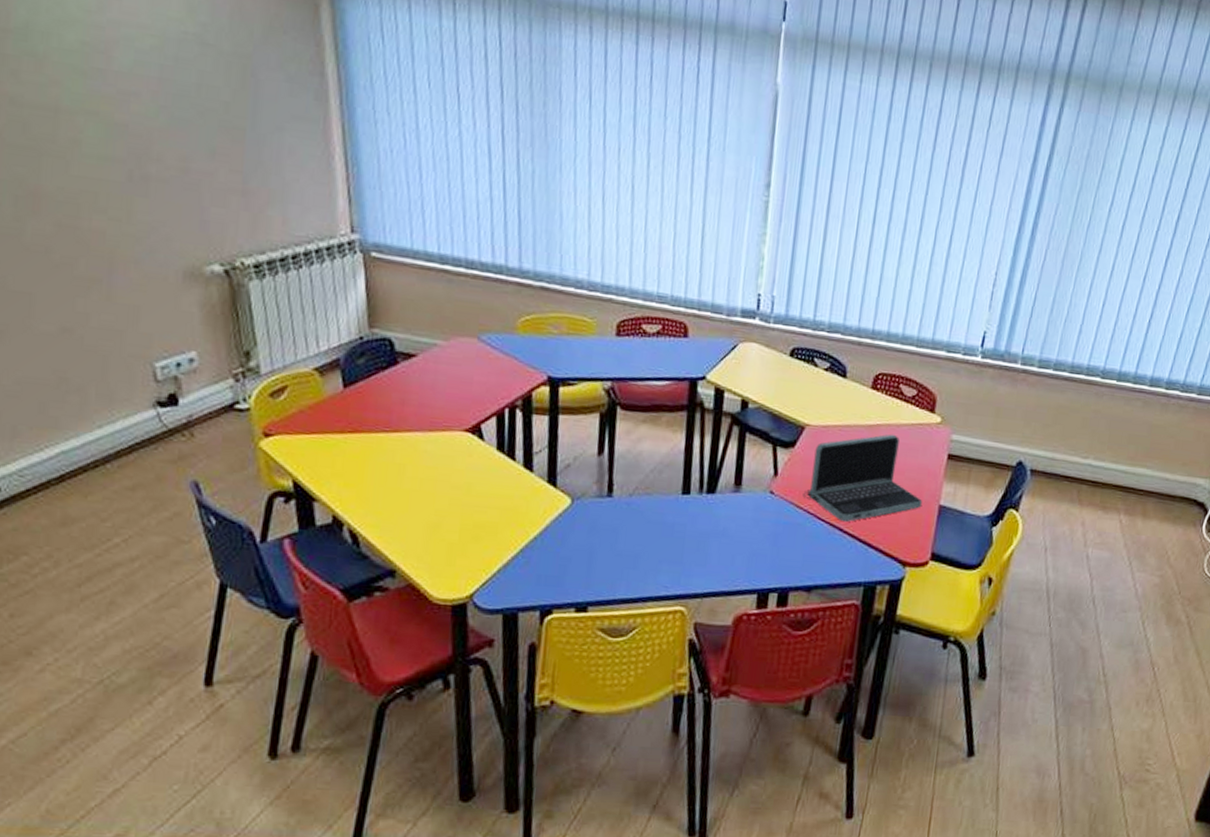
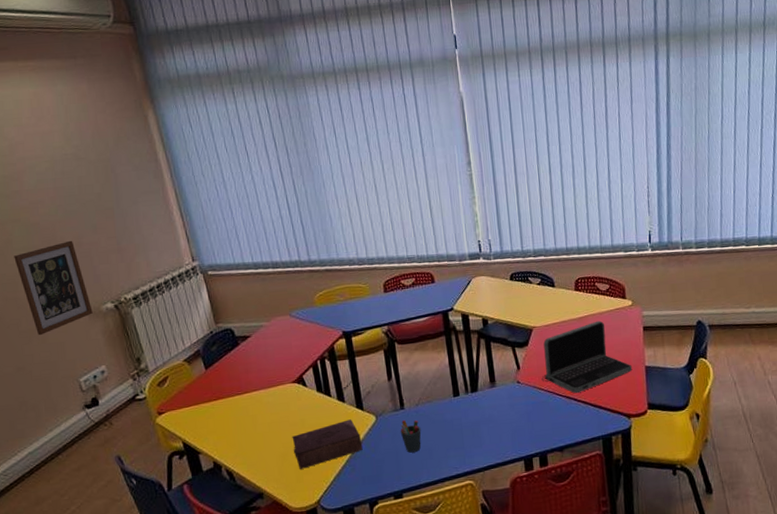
wall art: none [80,161,190,289] -> present [14,240,93,336]
book: none [448,495,547,549] -> present [292,419,363,469]
pen holder: none [600,511,630,557] -> present [400,419,422,453]

